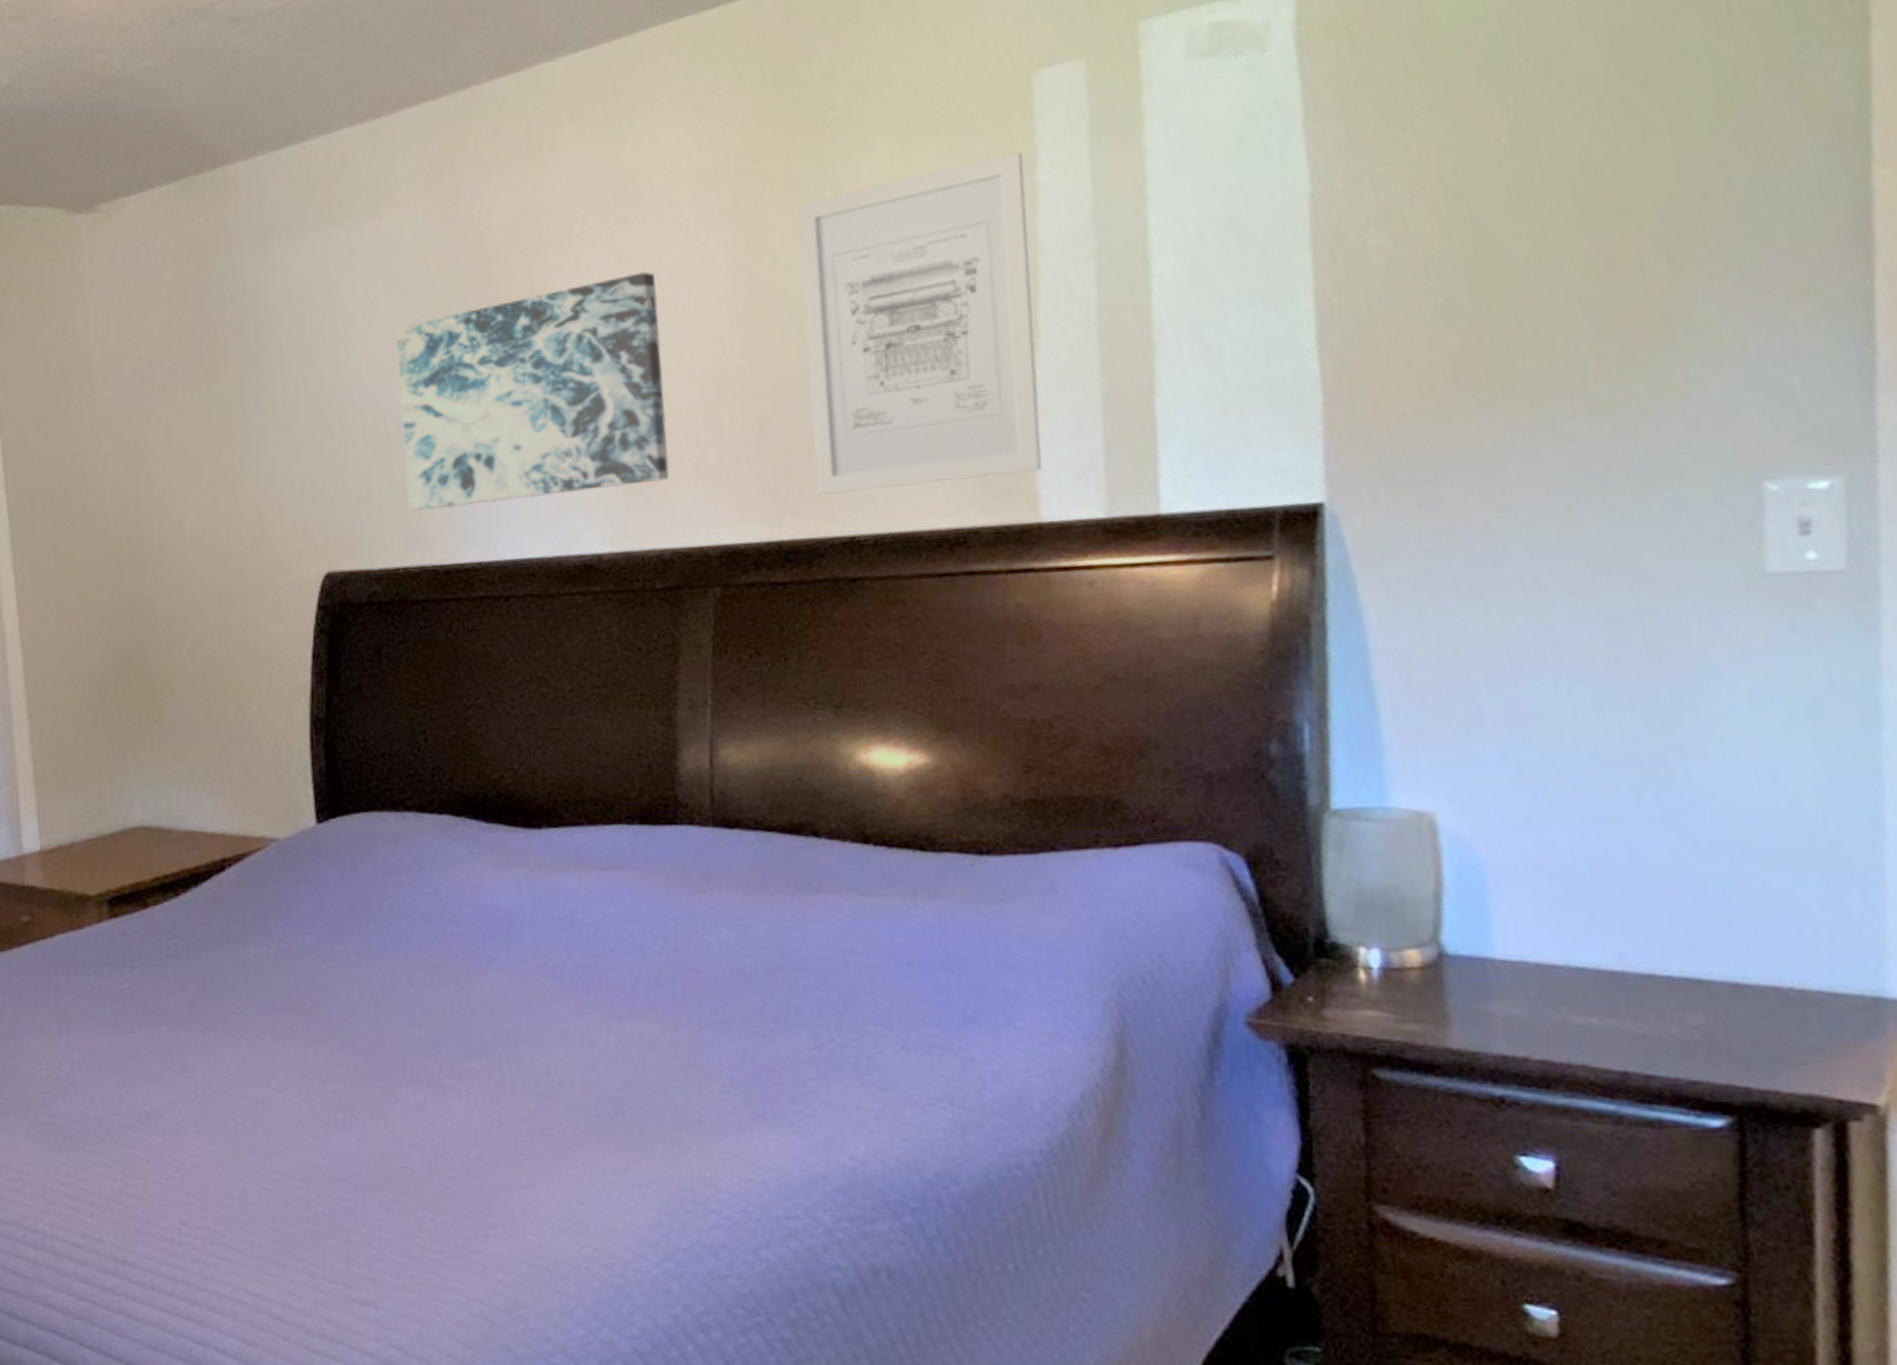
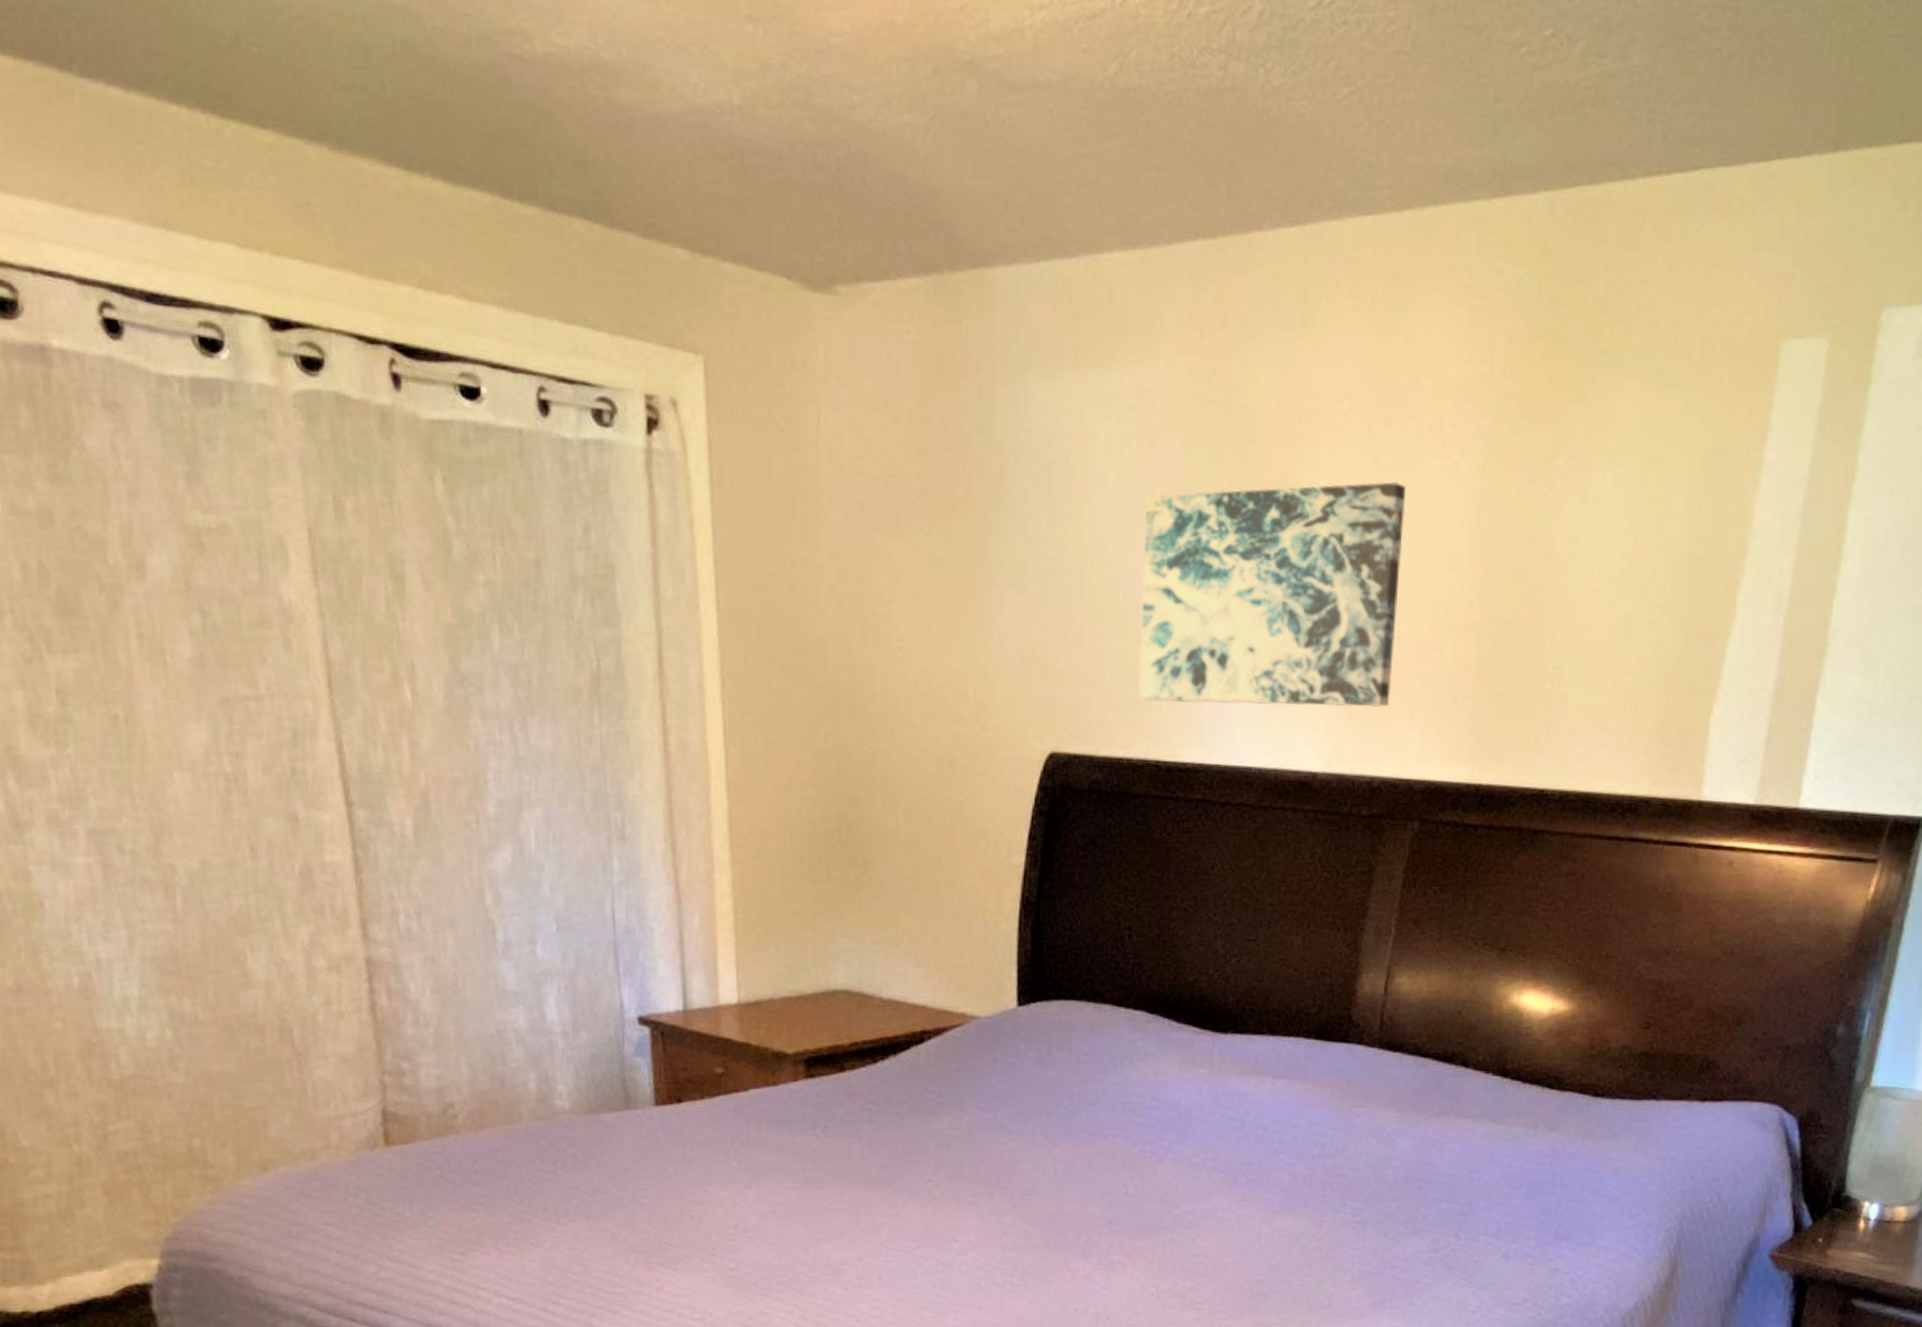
wall art: present [798,152,1042,495] -> none [1518,424,1757,751]

